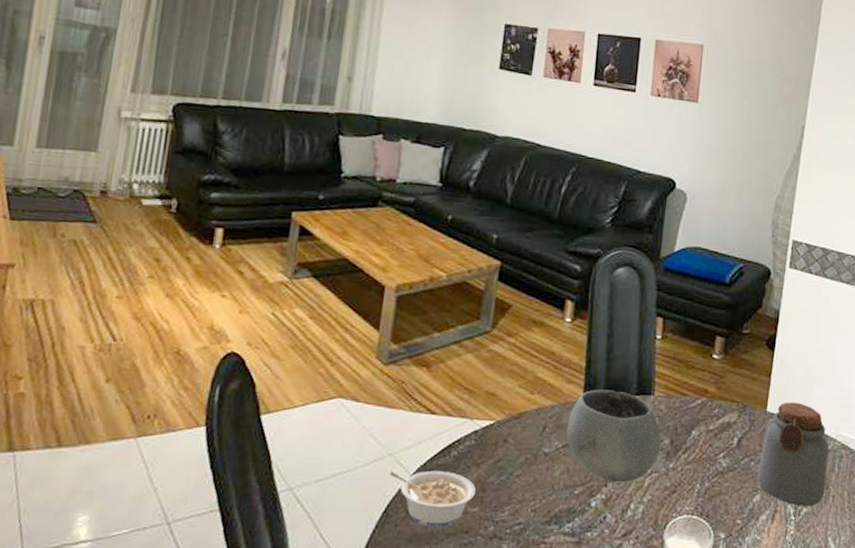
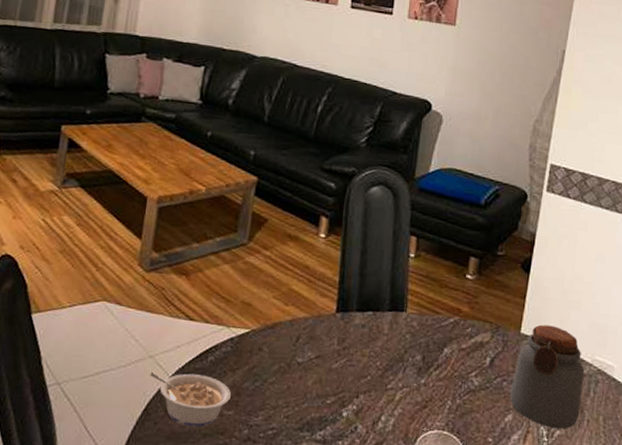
bowl: present [566,389,662,482] -> none [319,303,413,395]

